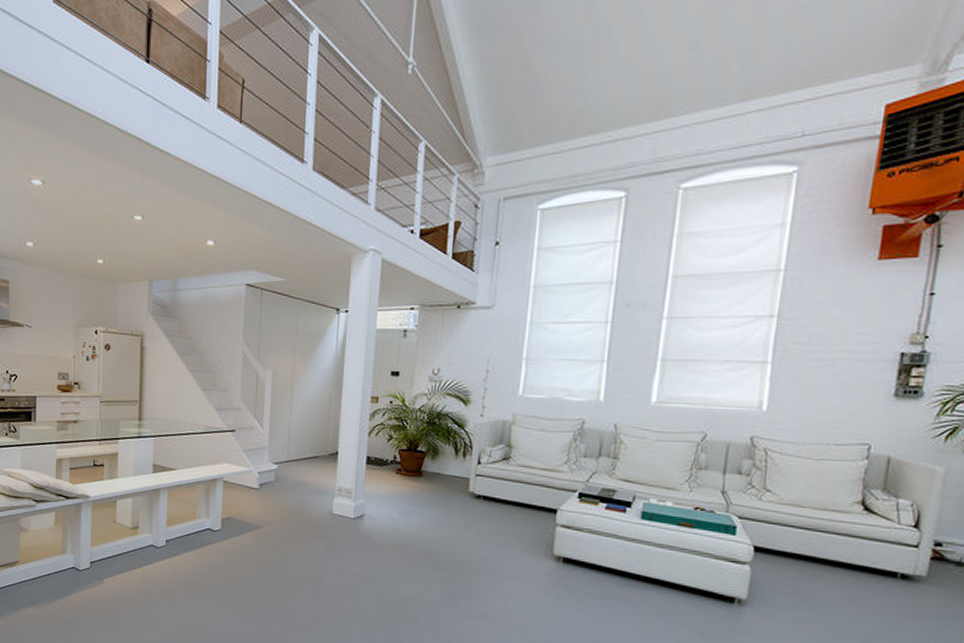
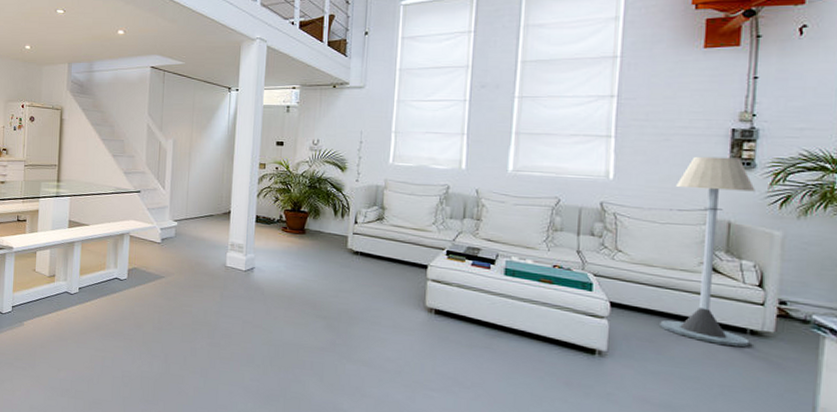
floor lamp: none [805,384,921,593] -> present [660,156,755,347]

